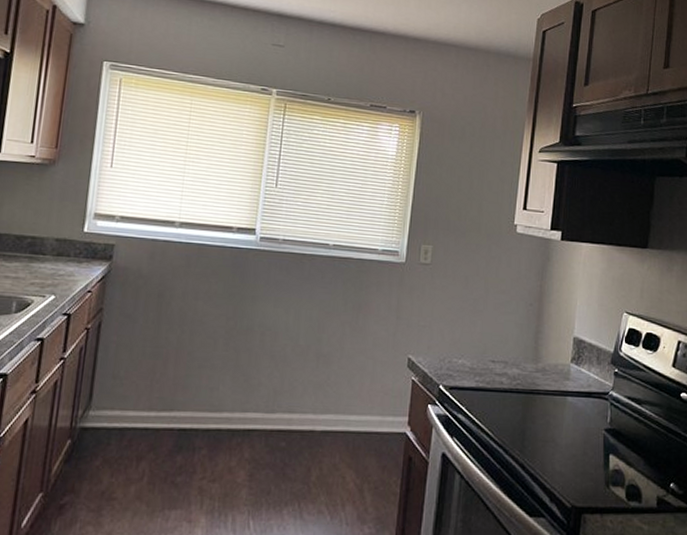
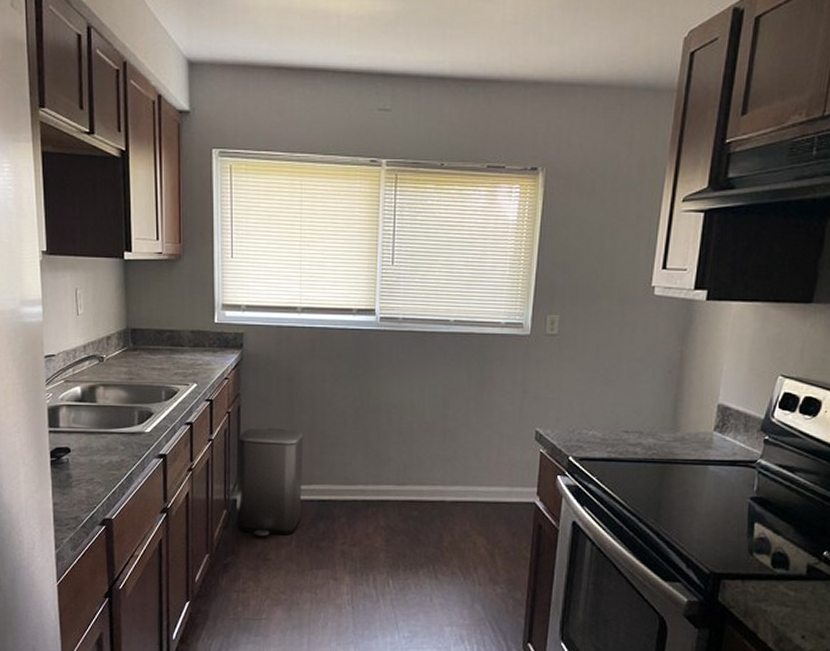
pedal bin: none [80,346,169,470] -> present [236,428,304,536]

